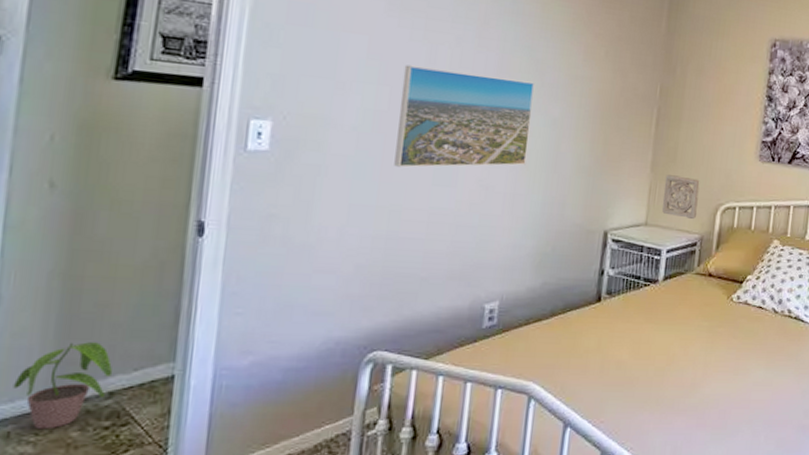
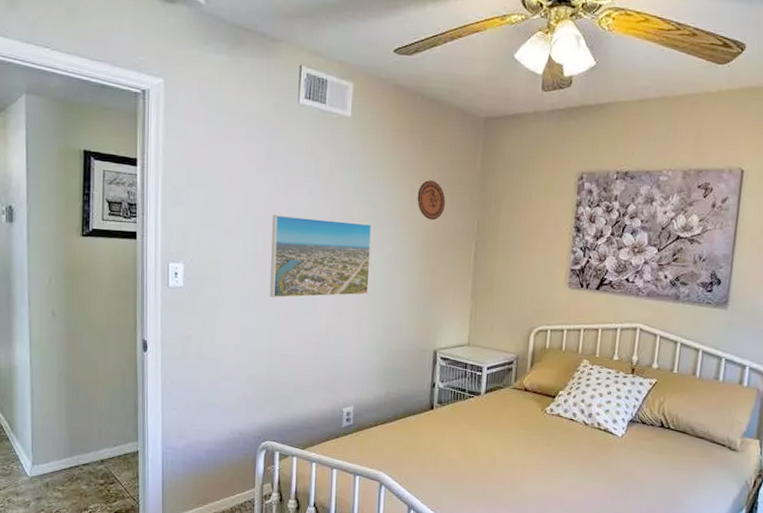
potted plant: present [13,342,113,430] -> none [47,425,102,483]
decorative plate: none [591,36,625,82] -> present [417,180,445,221]
wall ornament: present [662,175,700,220] -> none [482,301,515,341]

